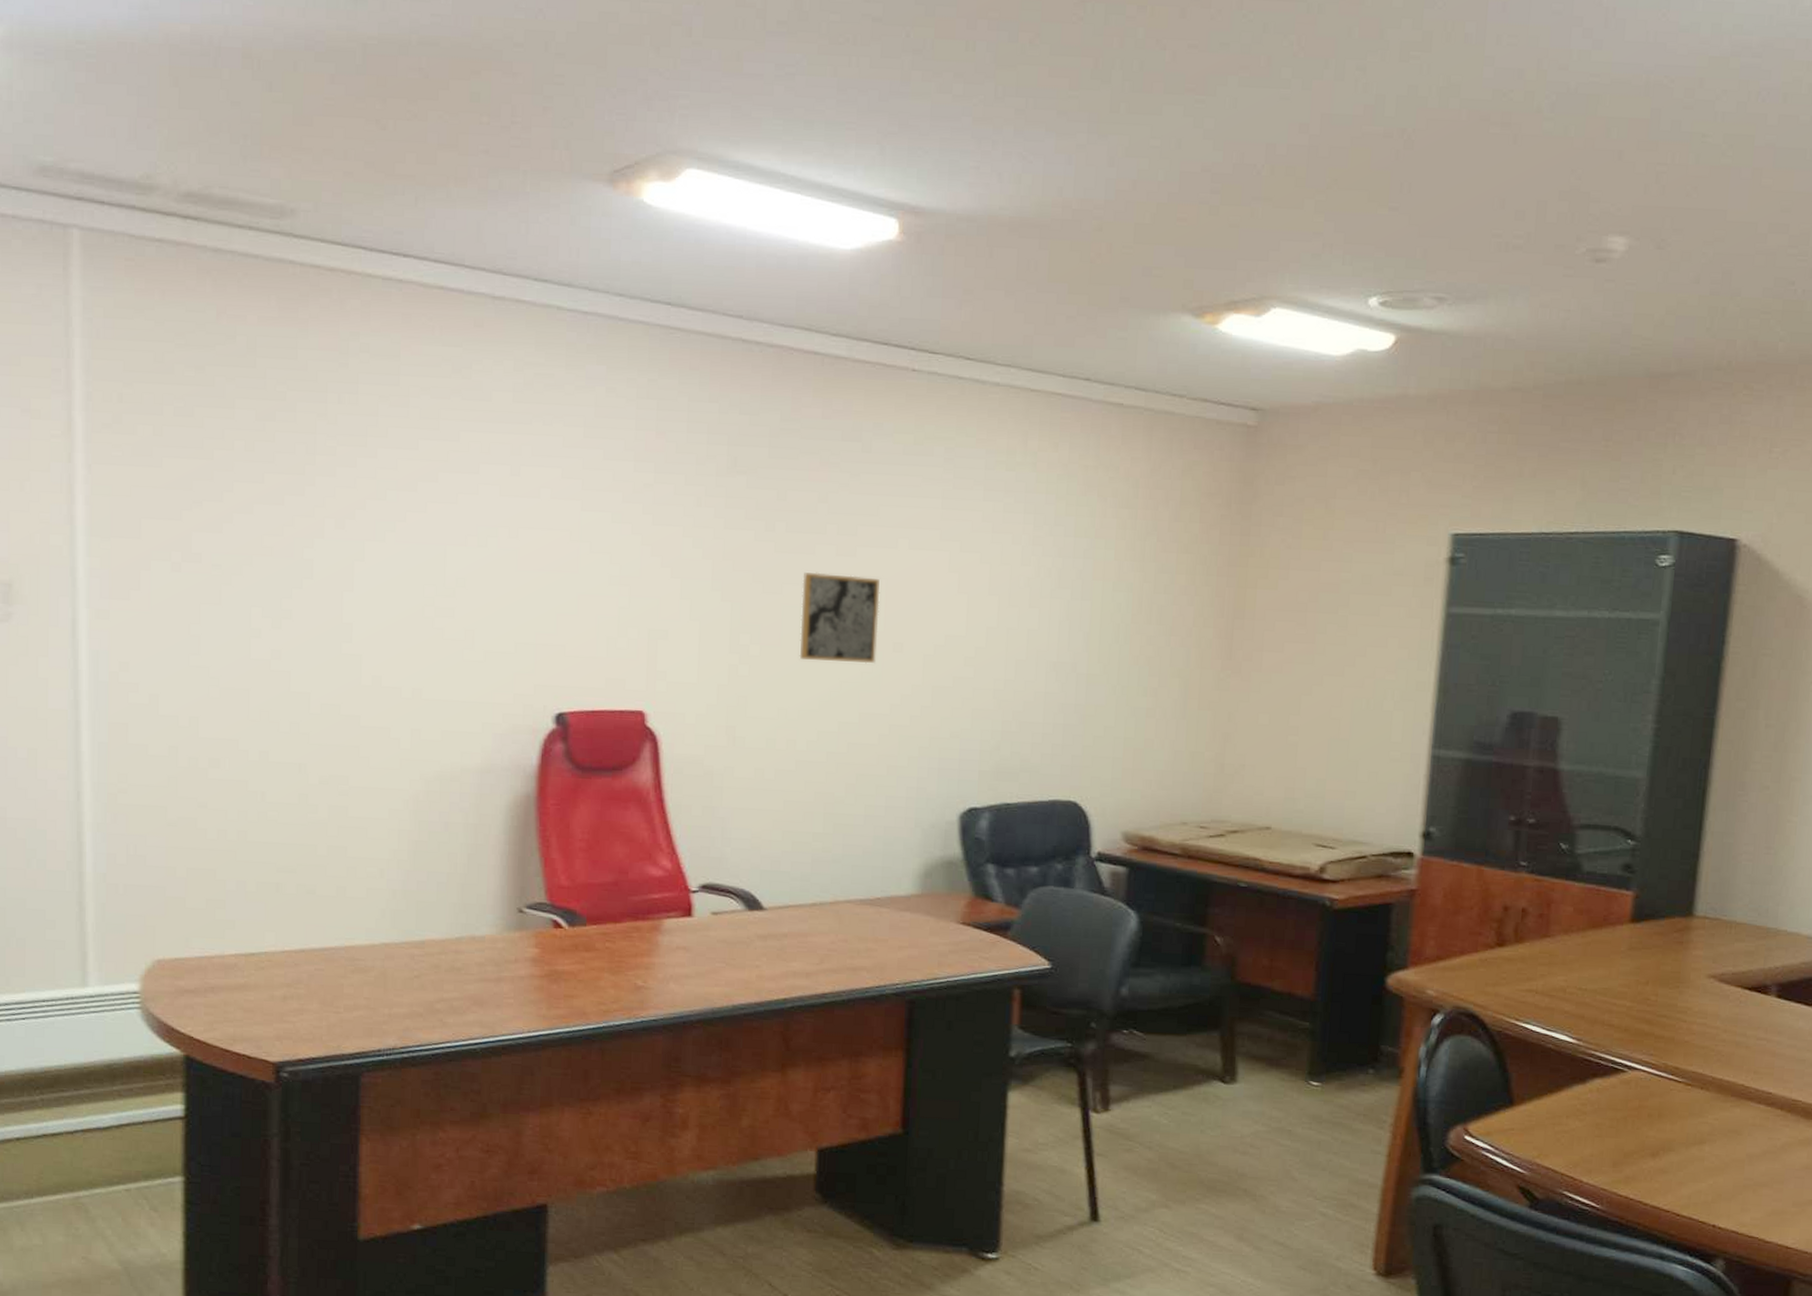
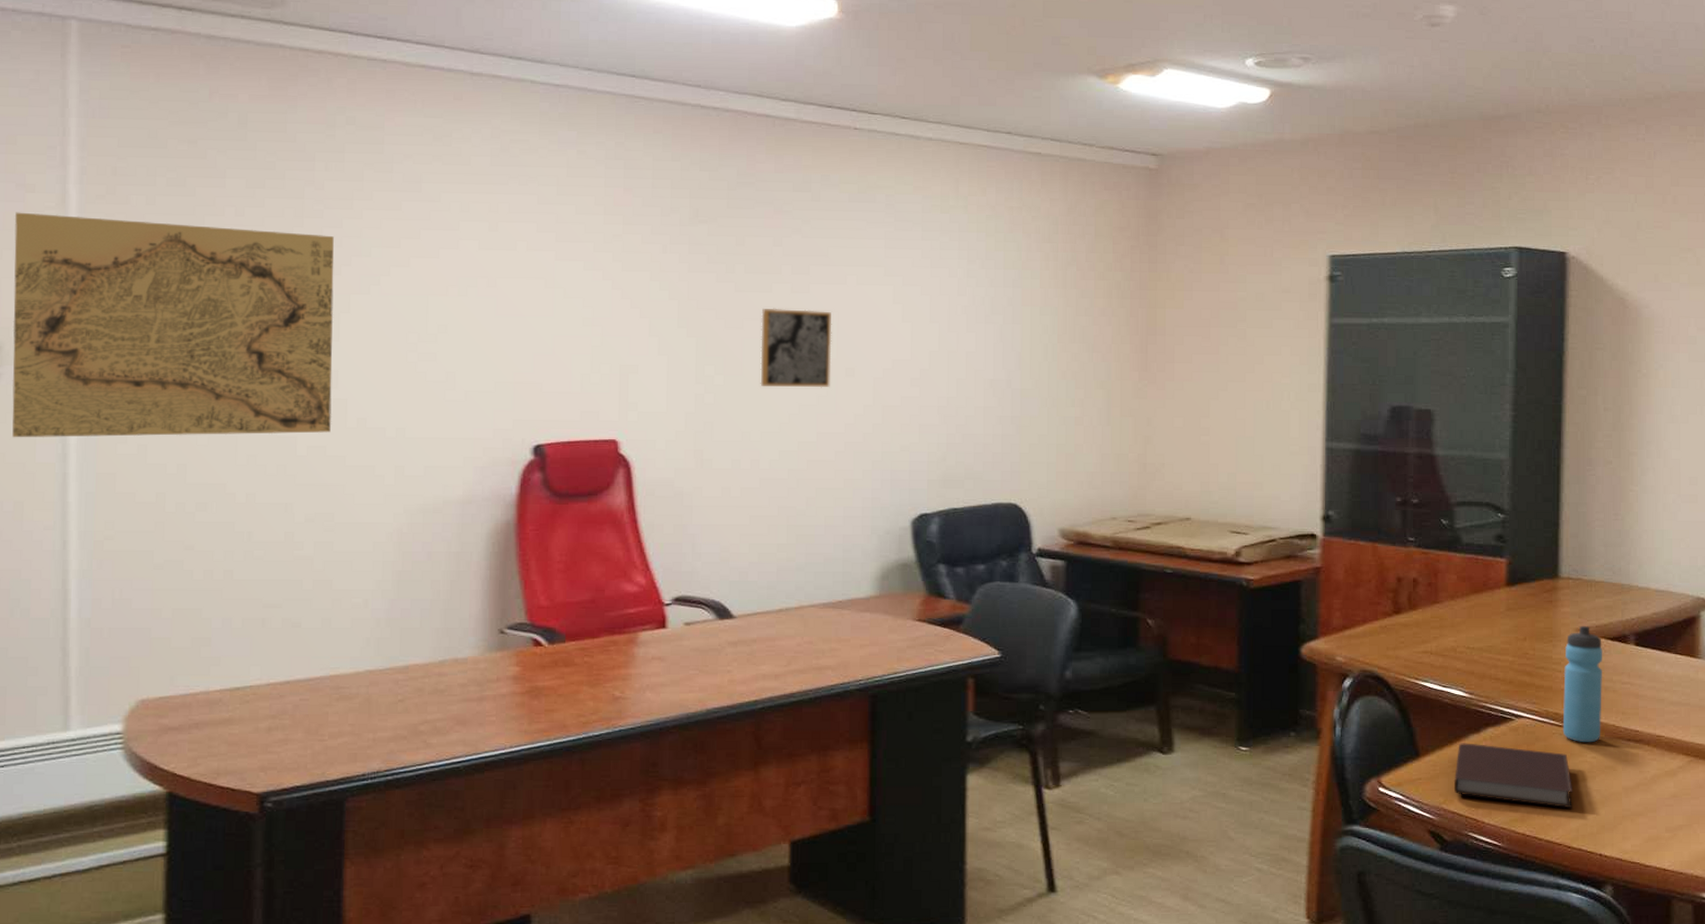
map: none [21,440,348,690] -> present [12,212,334,438]
notebook: none [1551,1093,1689,1174] -> present [1453,743,1573,809]
water bottle: none [1682,971,1738,1103] -> present [1562,625,1603,743]

